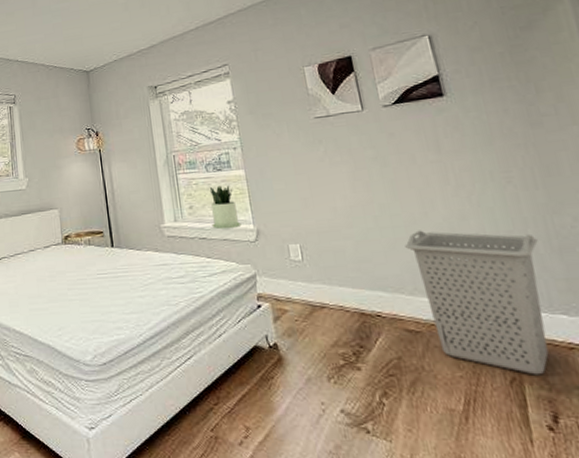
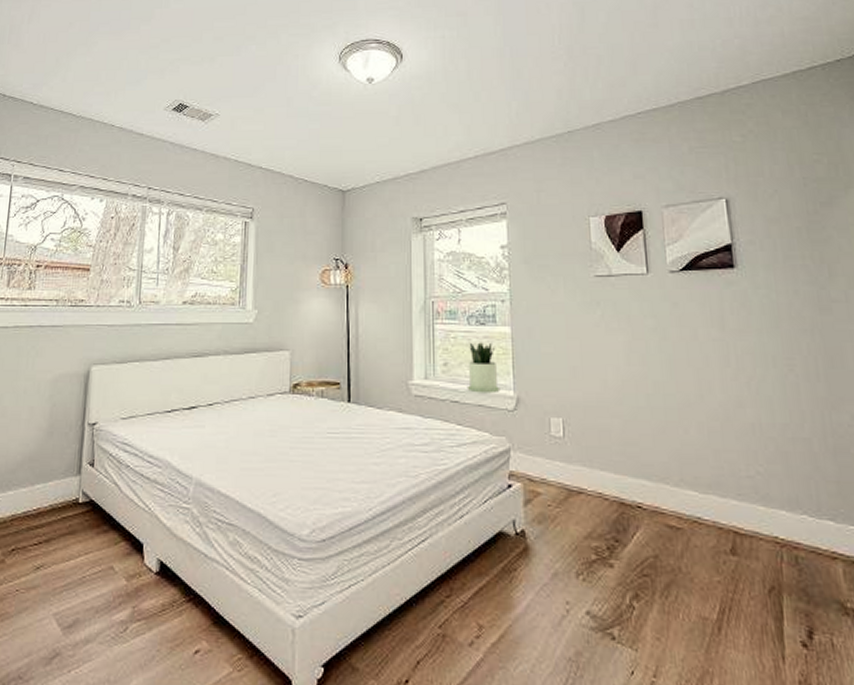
laundry basket: present [405,230,549,375] -> none [676,414,813,586]

